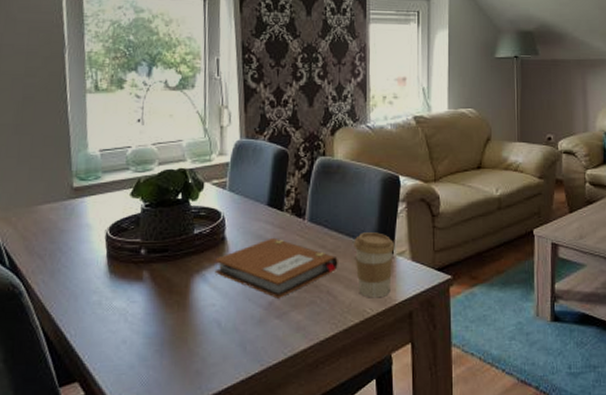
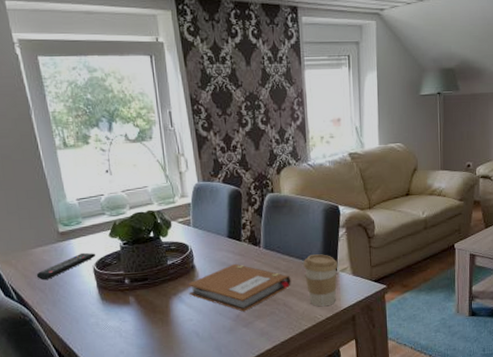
remote control: none [37,213,112,245] -> present [36,252,96,281]

